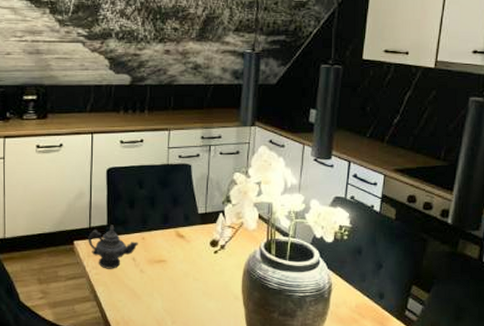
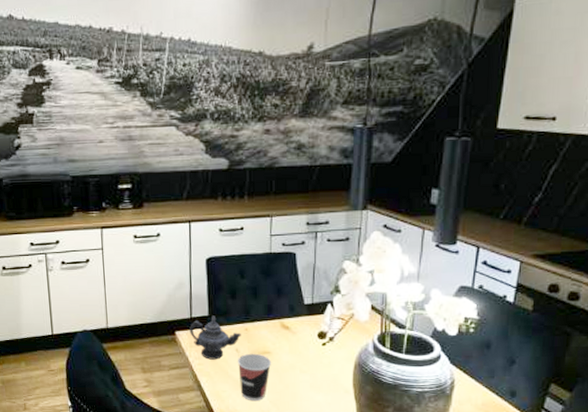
cup: none [134,262,166,311] -> present [238,353,271,402]

